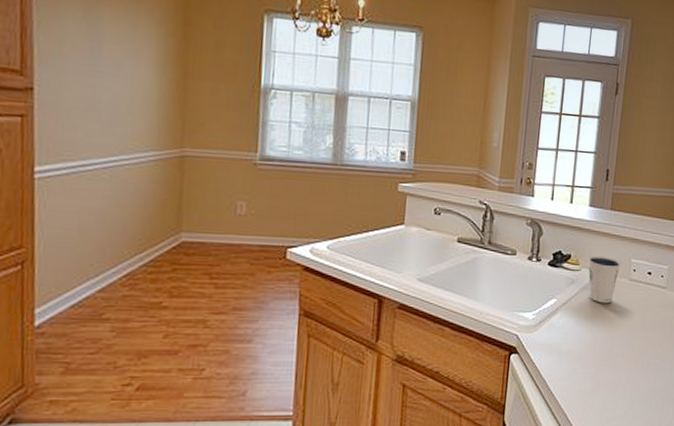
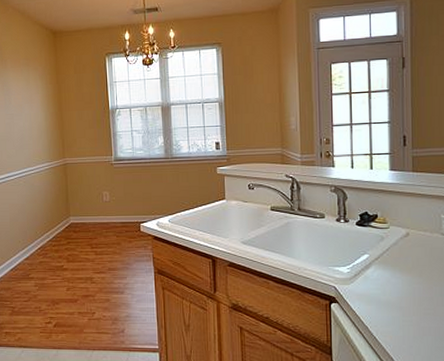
dixie cup: present [587,256,621,304] -> none [395,215,431,257]

